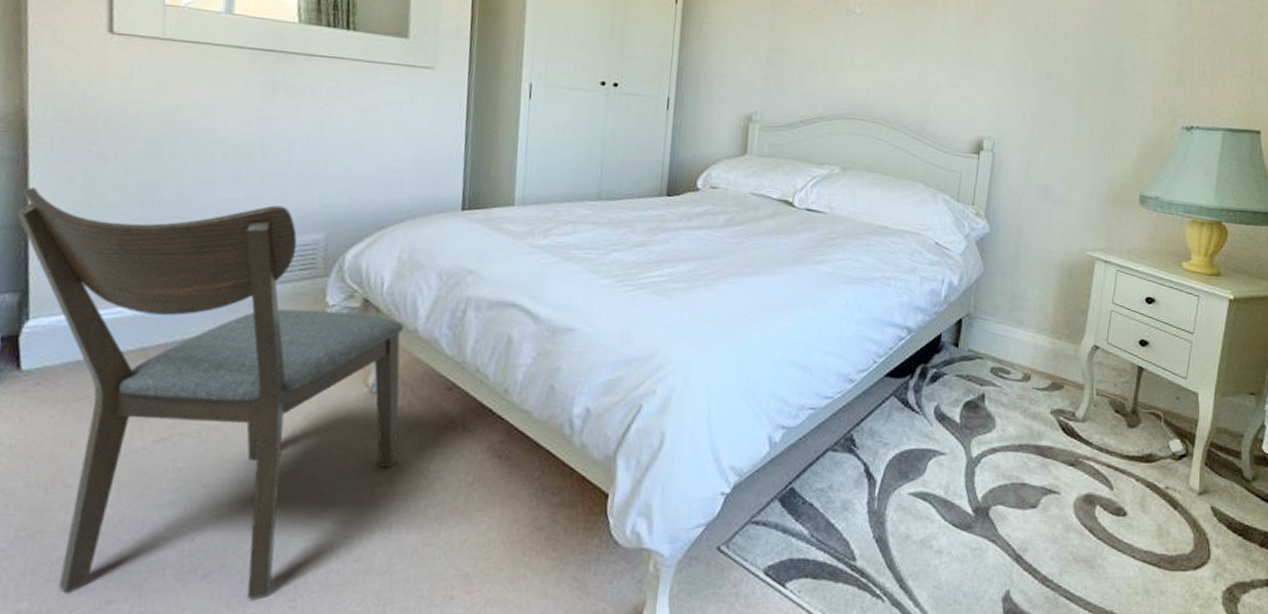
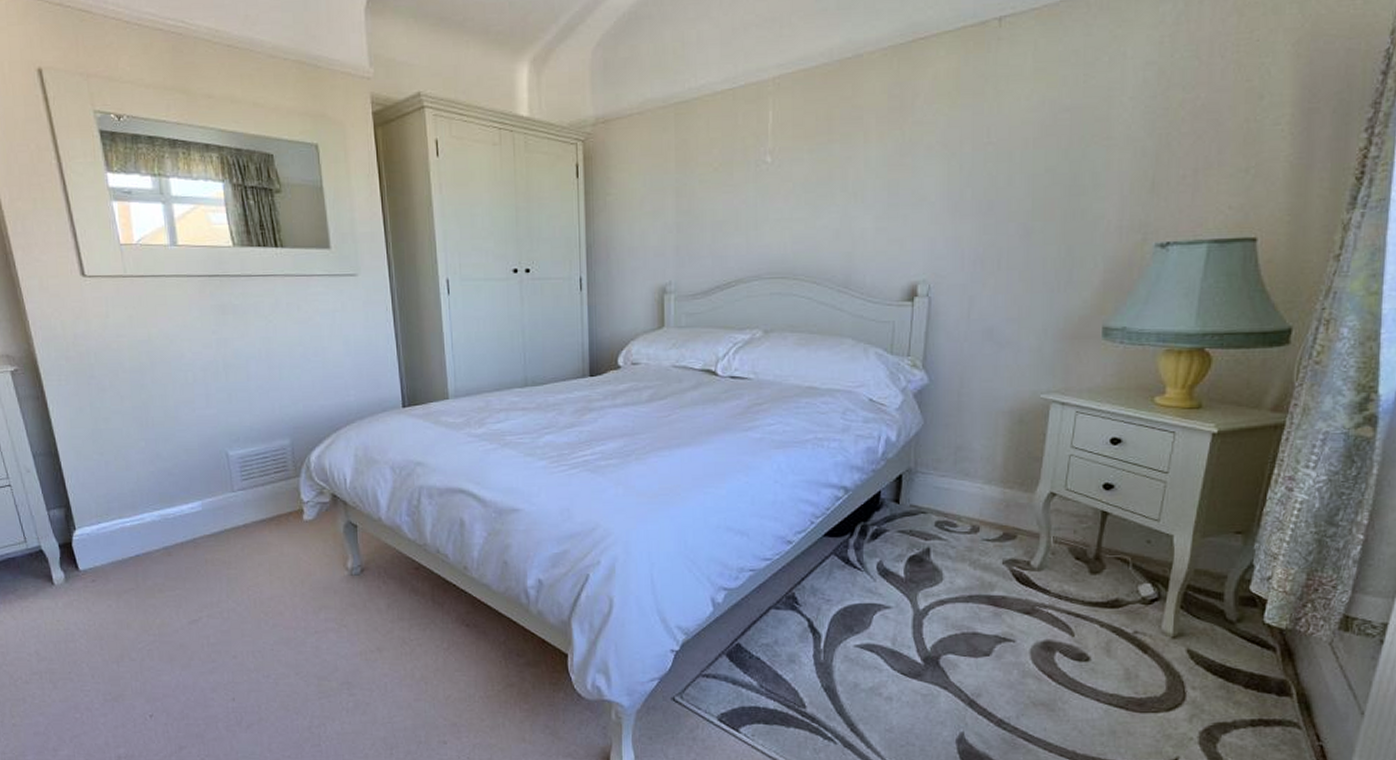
chair: present [16,186,403,598] -> none [47,417,382,744]

